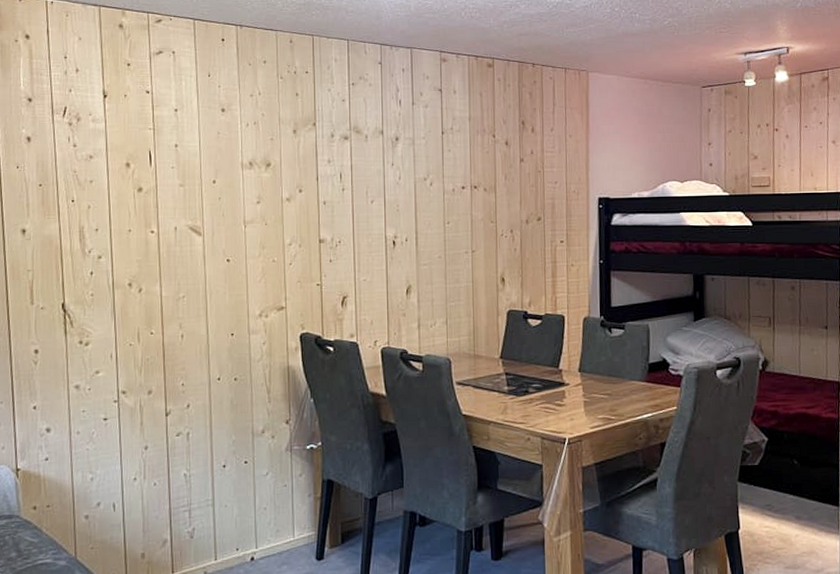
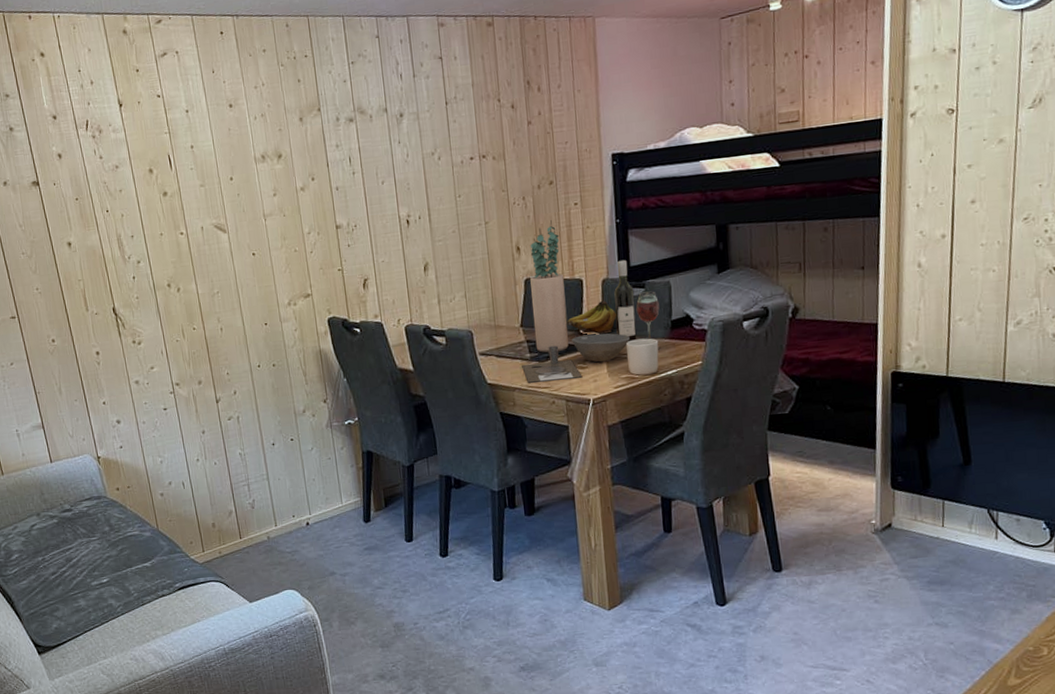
place setting: none [499,380,559,417] -> present [522,345,583,383]
vase: none [512,255,548,388] -> present [530,220,569,354]
fruit: none [546,339,596,372] -> present [566,301,617,335]
bowl: none [551,371,608,401] -> present [572,333,630,363]
bottle: none [594,300,615,383] -> present [614,259,637,343]
mug: none [603,379,636,417] -> present [625,338,659,376]
wineglass: none [615,333,638,393] -> present [635,291,661,350]

